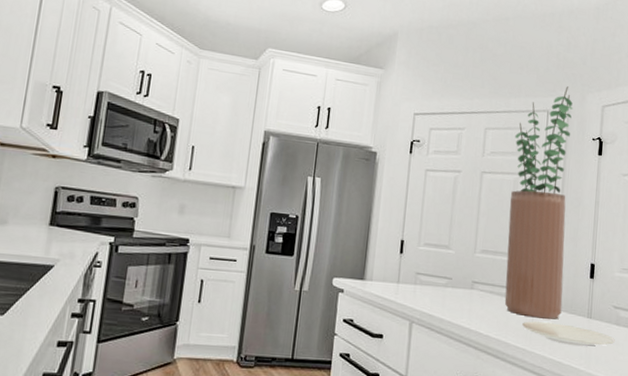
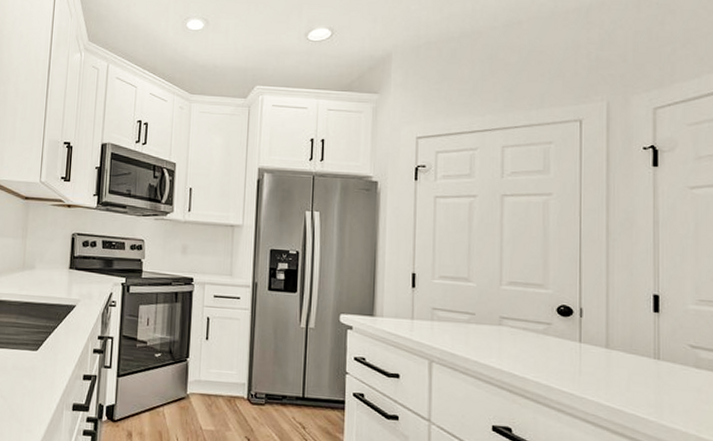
vase: present [504,86,573,320] -> none [539,90,618,360]
plate: present [522,321,615,347] -> none [567,362,695,393]

